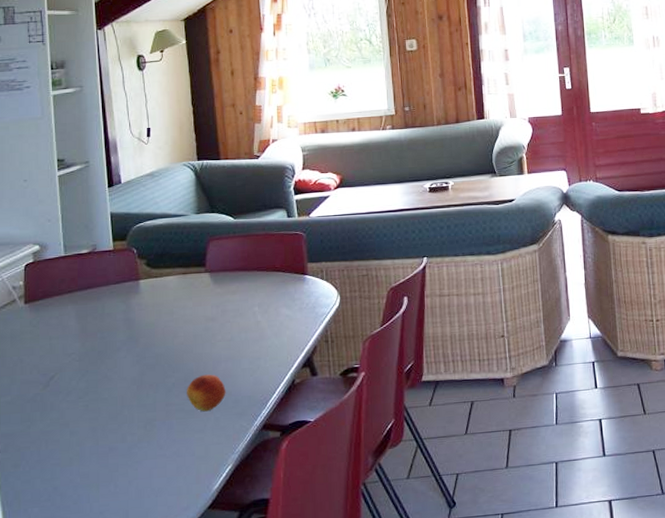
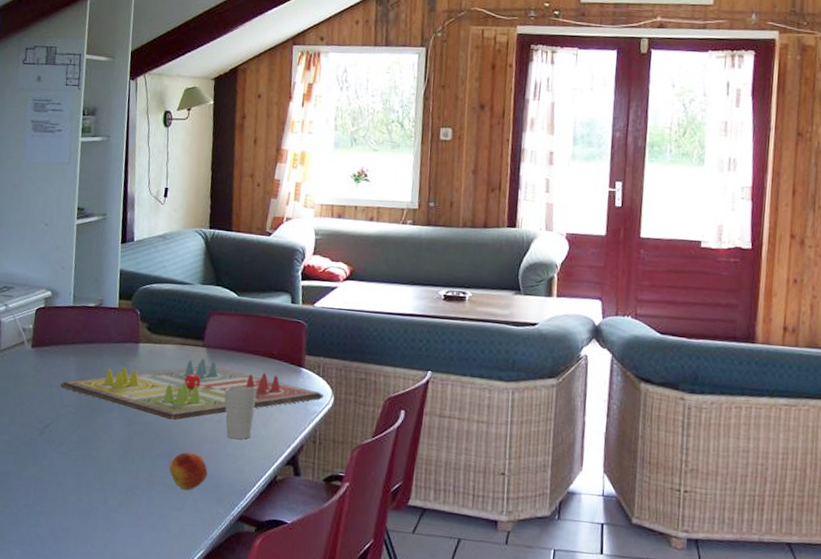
gameboard: none [60,283,330,348] -> present [60,358,324,421]
cup: none [232,300,265,354] -> present [224,386,257,439]

